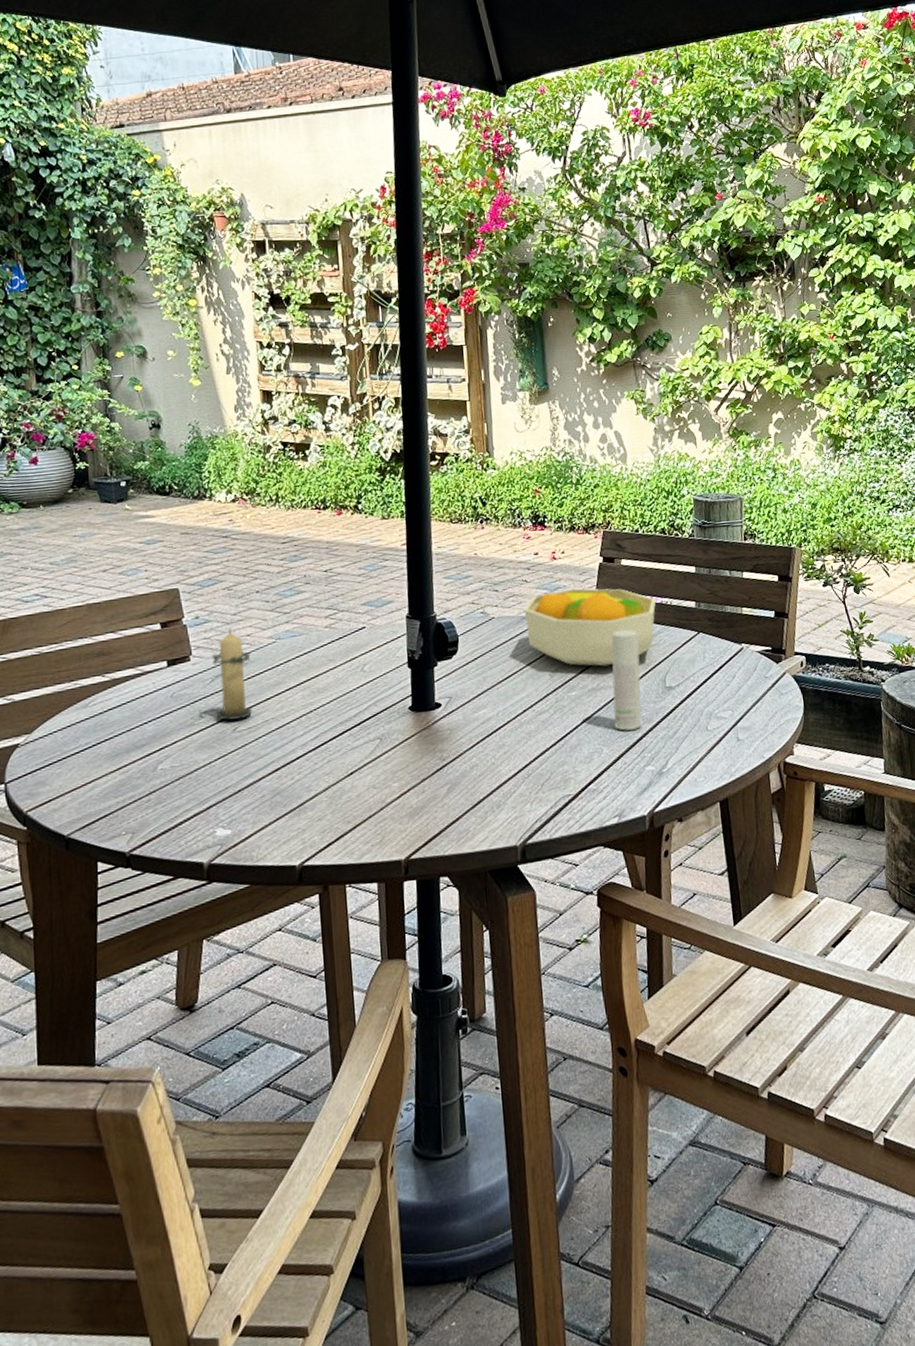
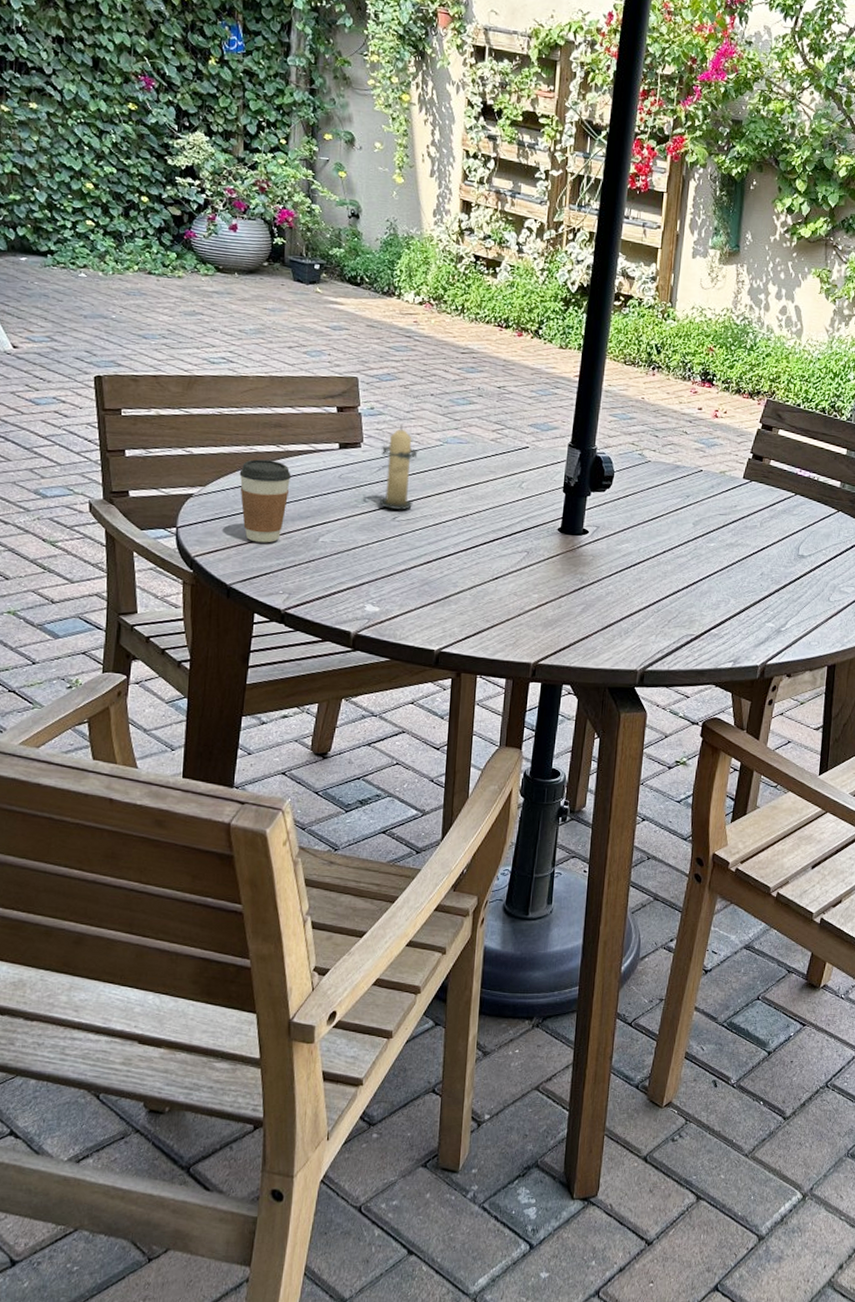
coffee cup: none [65,692,121,784] -> present [239,459,292,543]
fruit bowl: present [523,588,656,667] -> none [678,447,805,526]
bottle: present [611,629,642,731] -> none [744,495,782,589]

